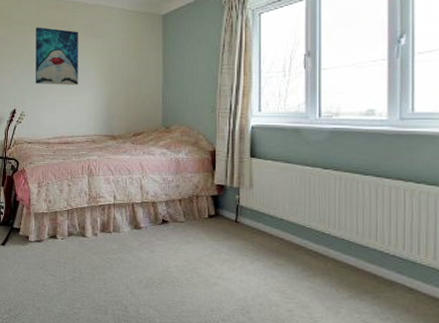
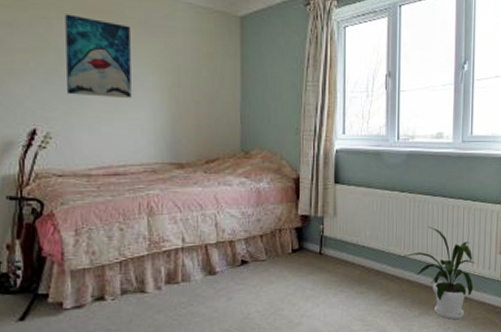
house plant: none [326,206,422,311] -> present [401,226,475,320]

